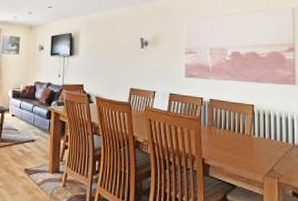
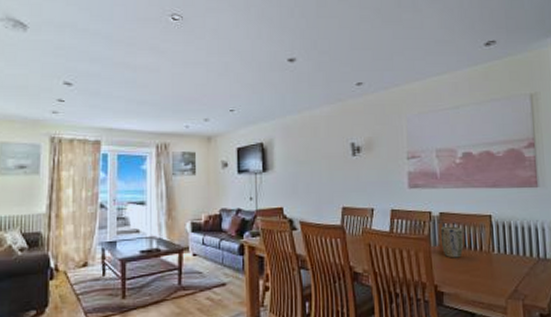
plant pot: none [209,110,229,138] -> present [440,226,464,258]

